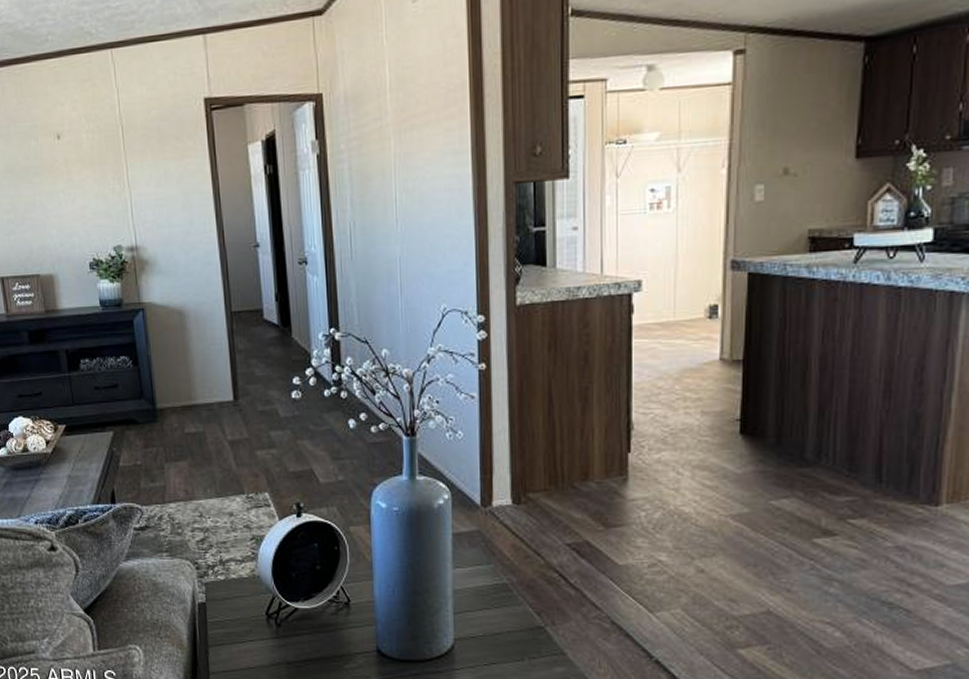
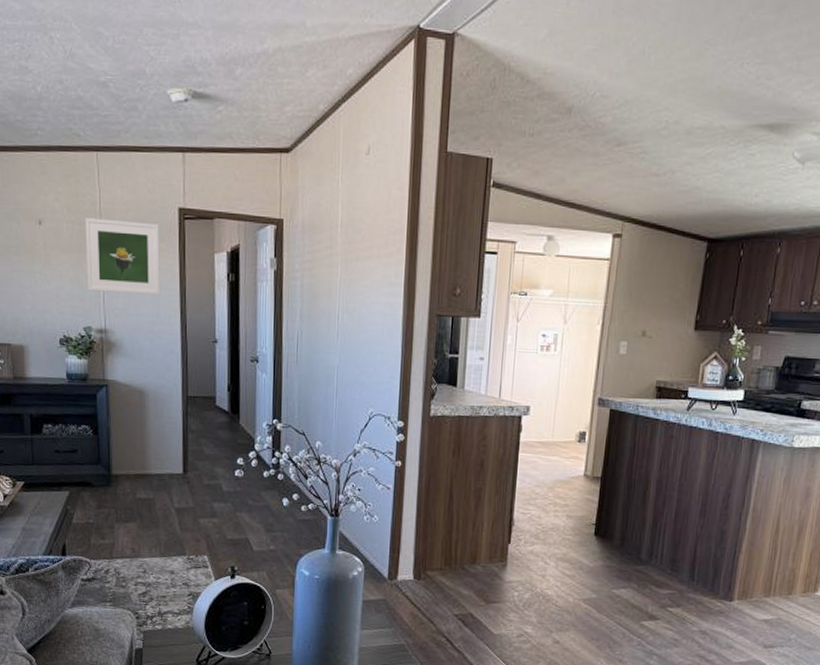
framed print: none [105,120,193,206] -> present [85,218,161,295]

